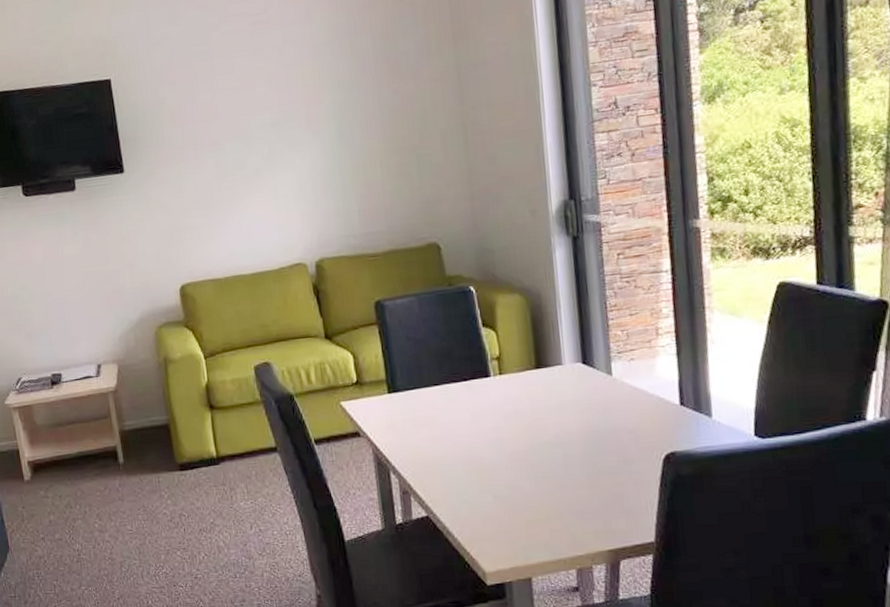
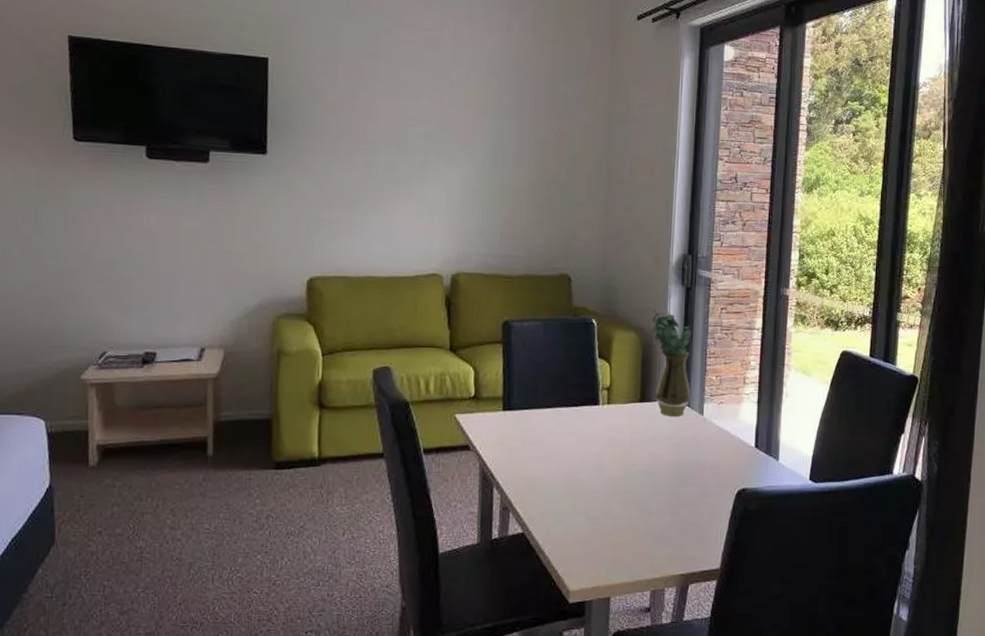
vase: none [537,265,594,381] -> present [651,309,692,416]

